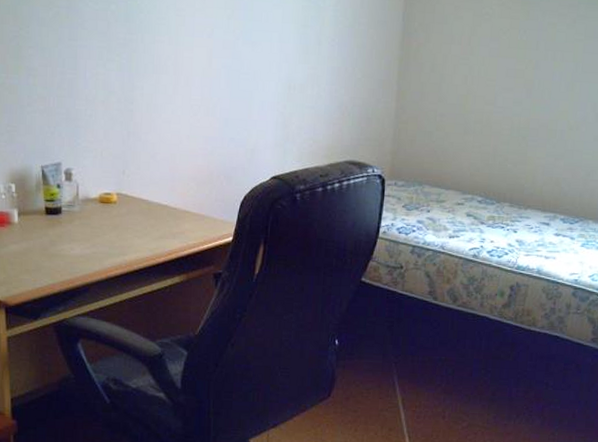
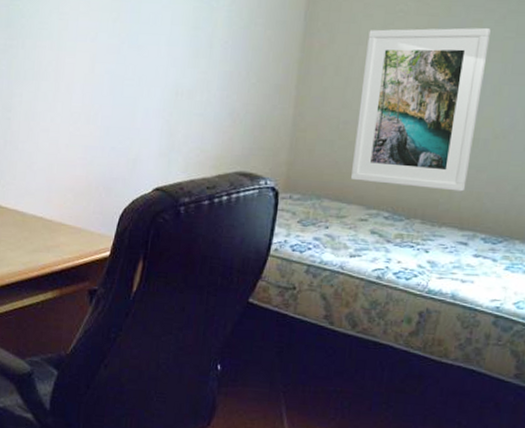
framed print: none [448,30,563,178] -> present [351,28,491,192]

